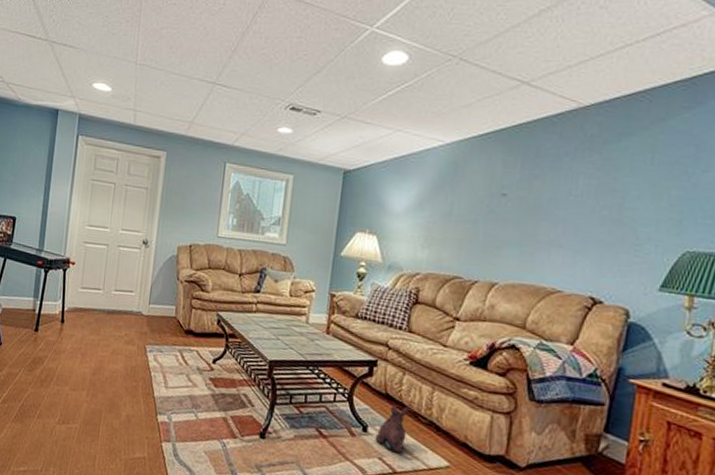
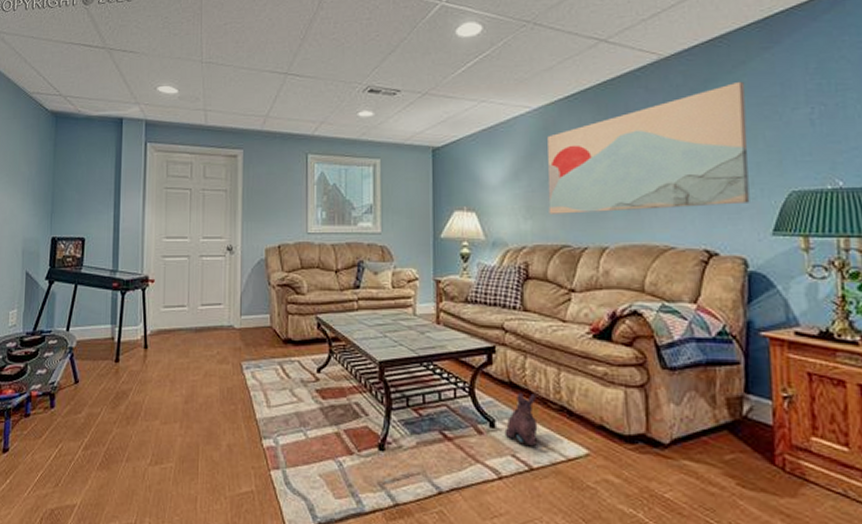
wall art: none [446,138,659,258] -> present [547,81,750,214]

